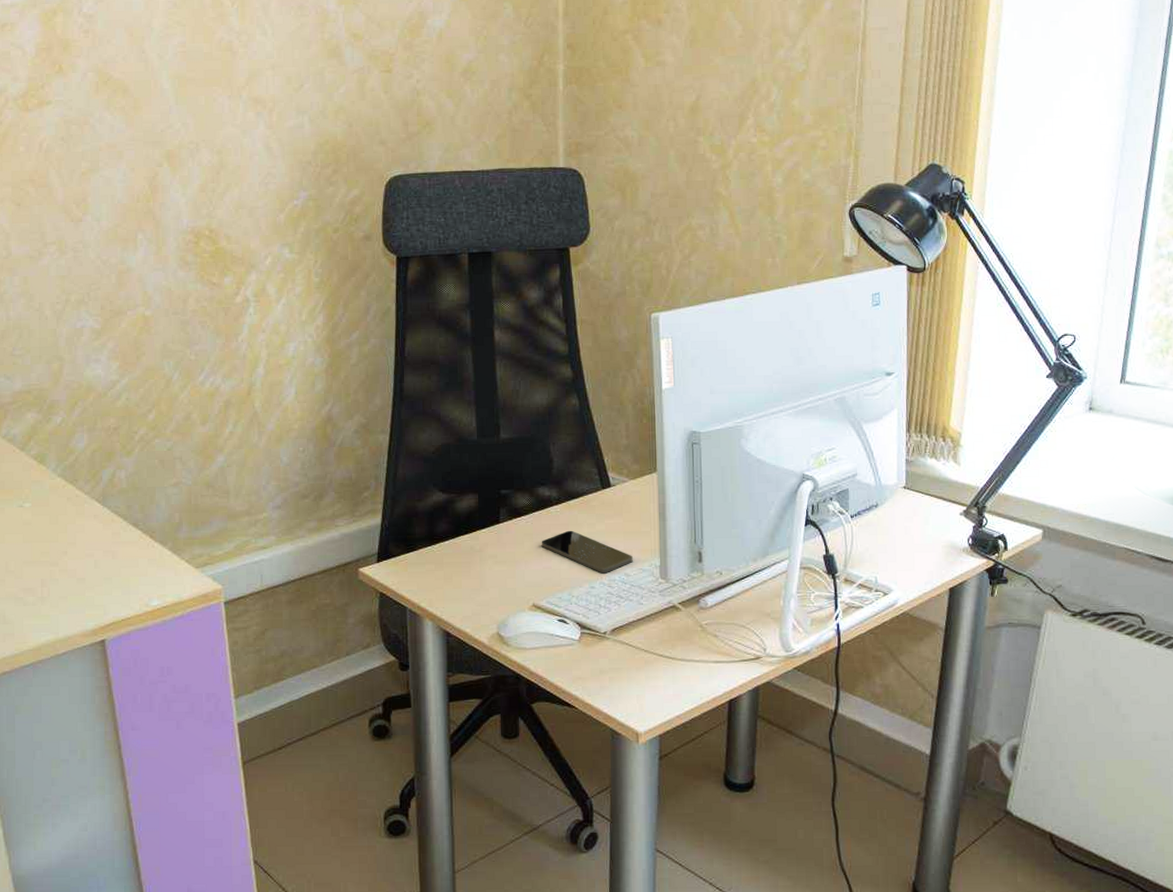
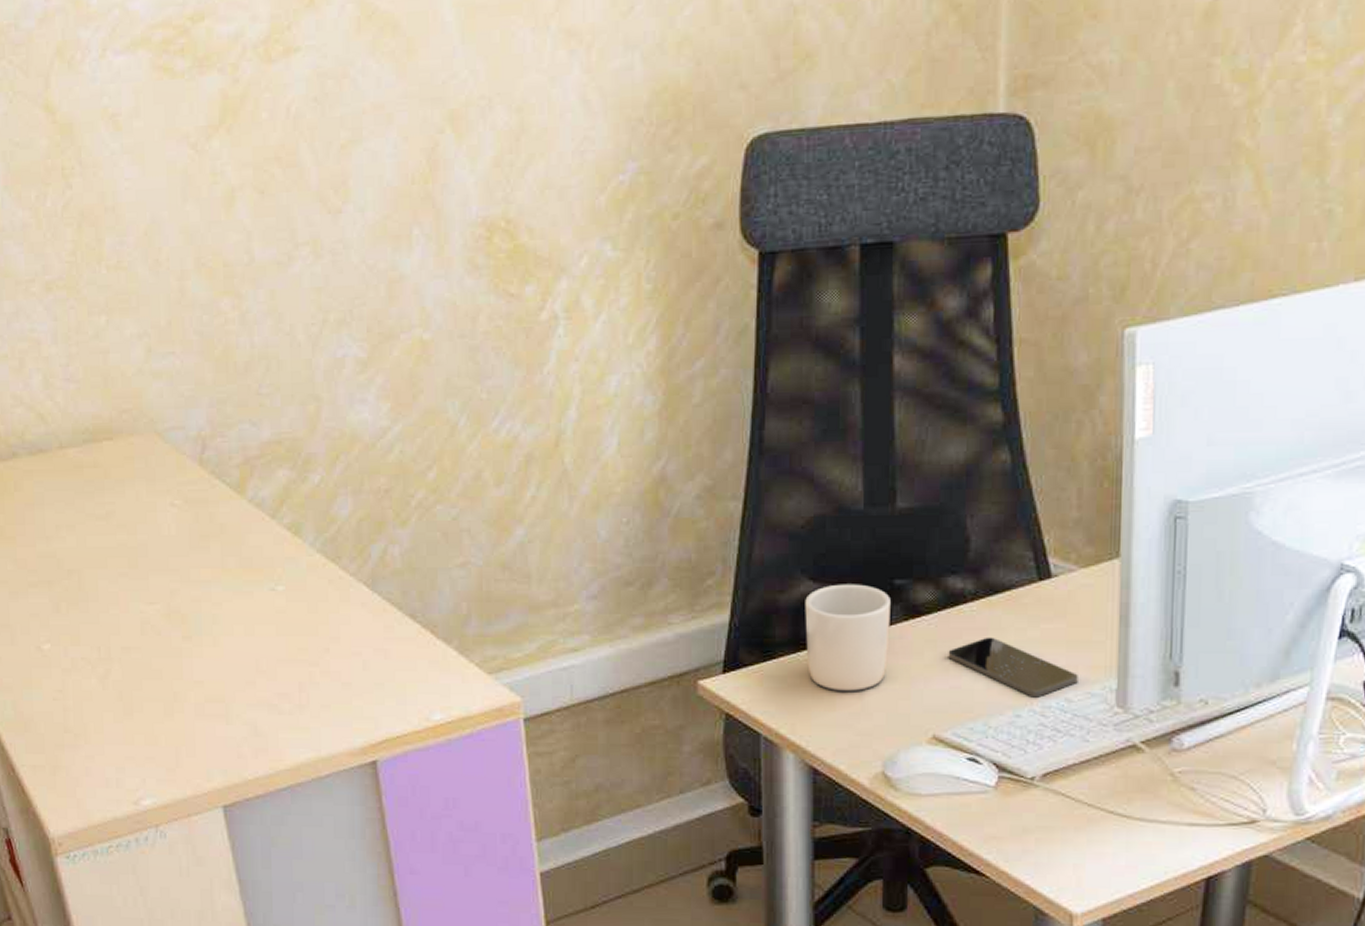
mug: none [437,494,499,574] -> present [805,584,890,692]

